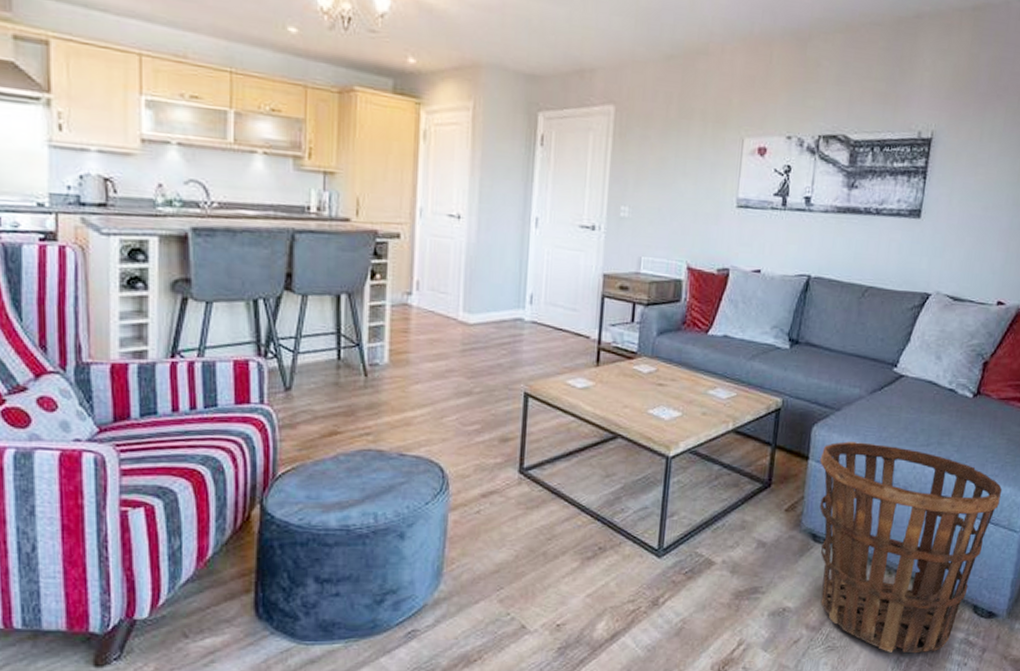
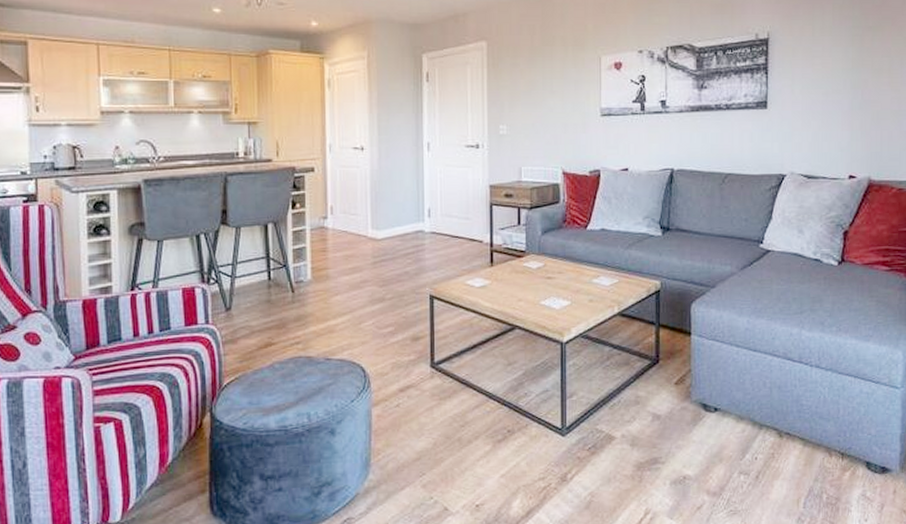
basket: present [820,441,1002,654] -> none [702,315,877,513]

